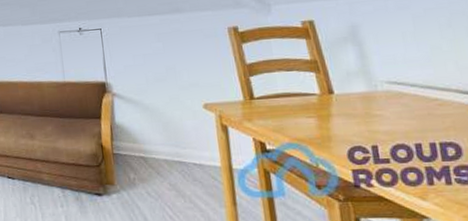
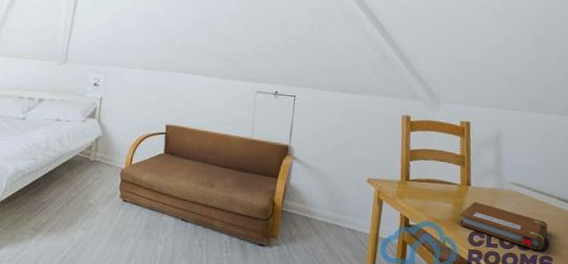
notebook: none [329,111,455,160] -> present [458,202,548,251]

